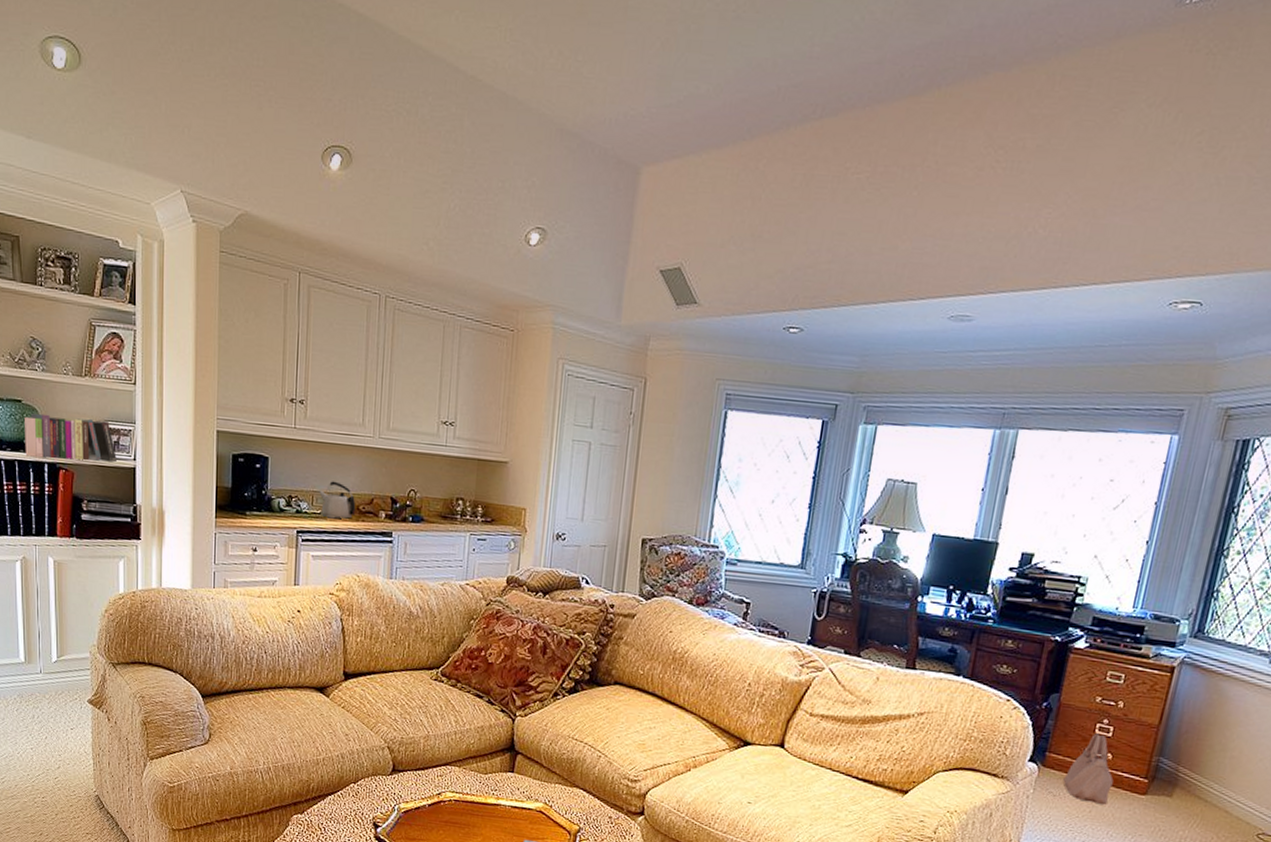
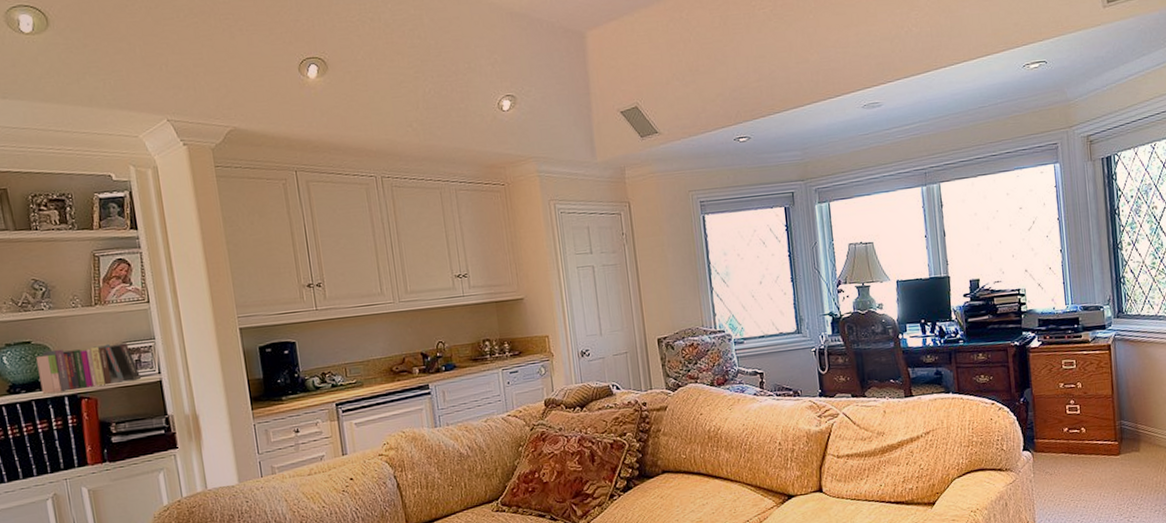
kettle: present [318,481,356,519] -> none [349,350,390,386]
handbag: present [1063,733,1114,806] -> none [1054,413,1093,473]

